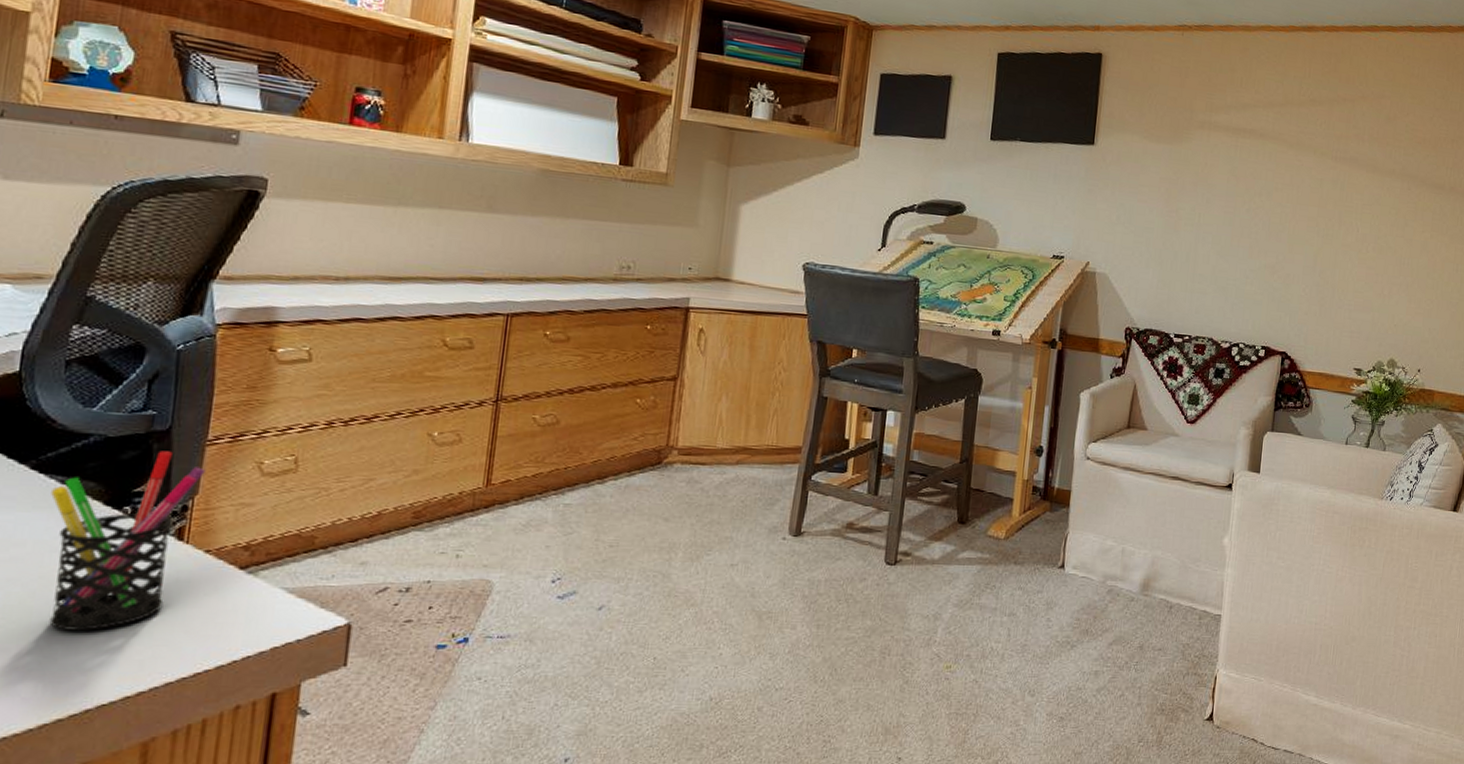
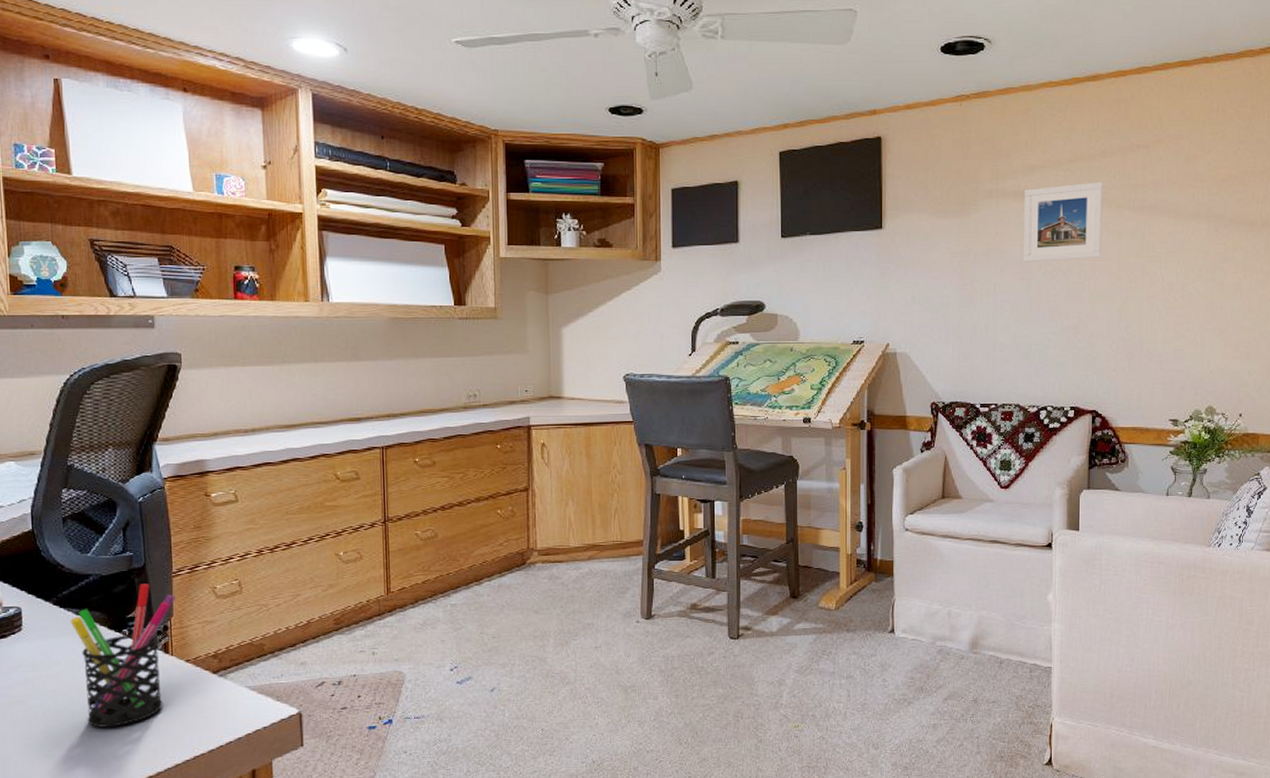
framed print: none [1228,125,1310,202] -> present [1022,182,1104,263]

